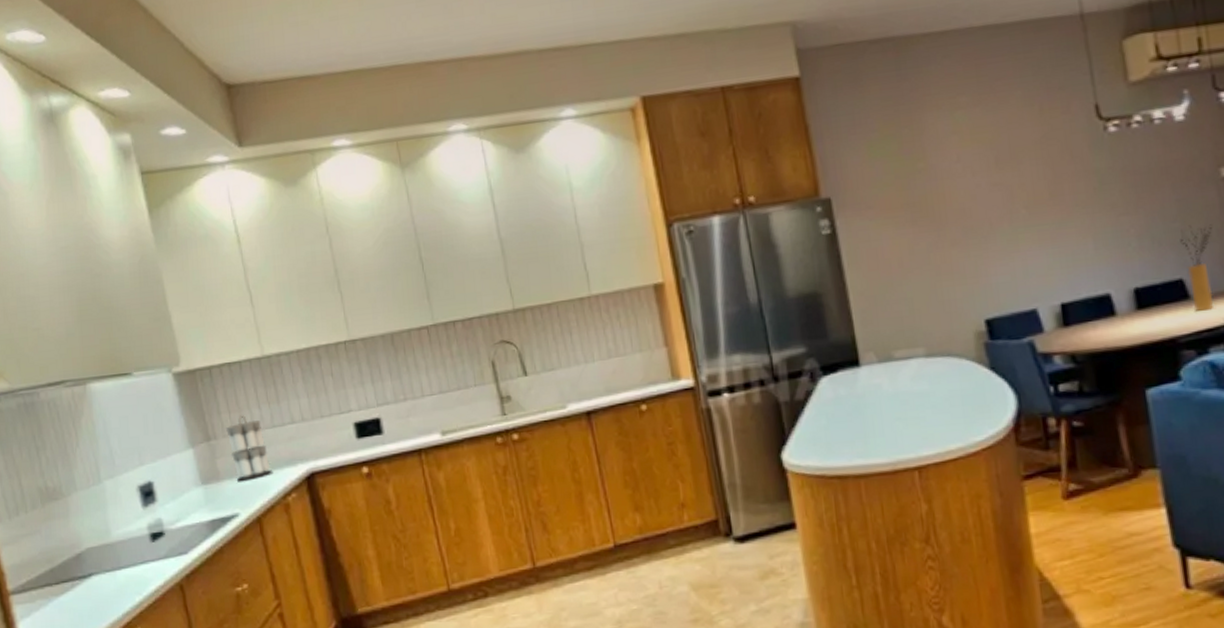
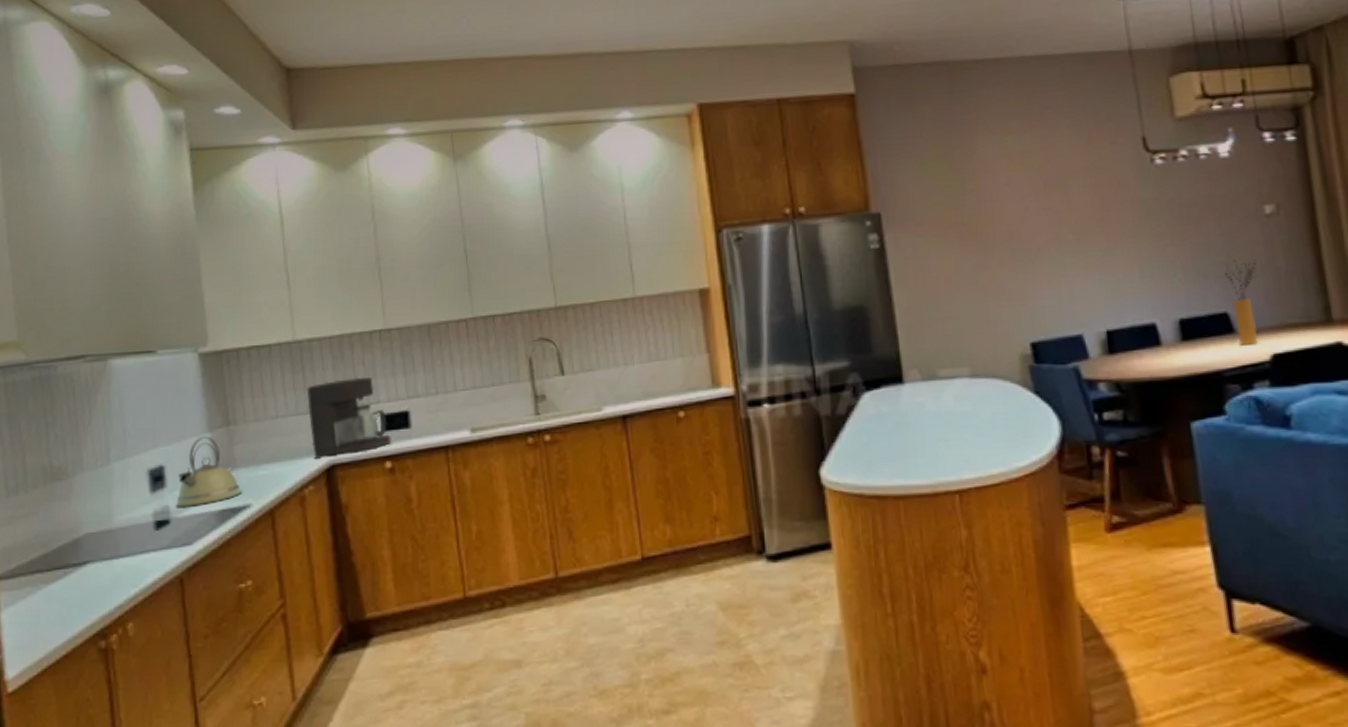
kettle: none [166,451,229,520] -> present [176,436,242,508]
spice rack: present [226,415,274,482] -> none [248,401,292,471]
coffee maker: none [280,388,366,468] -> present [306,377,391,459]

